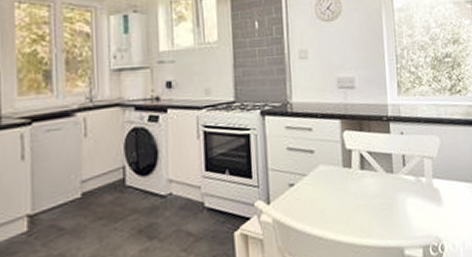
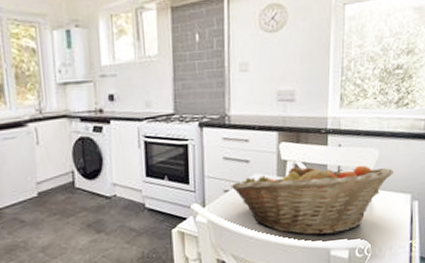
fruit basket: none [296,153,456,234] -> present [231,164,393,236]

